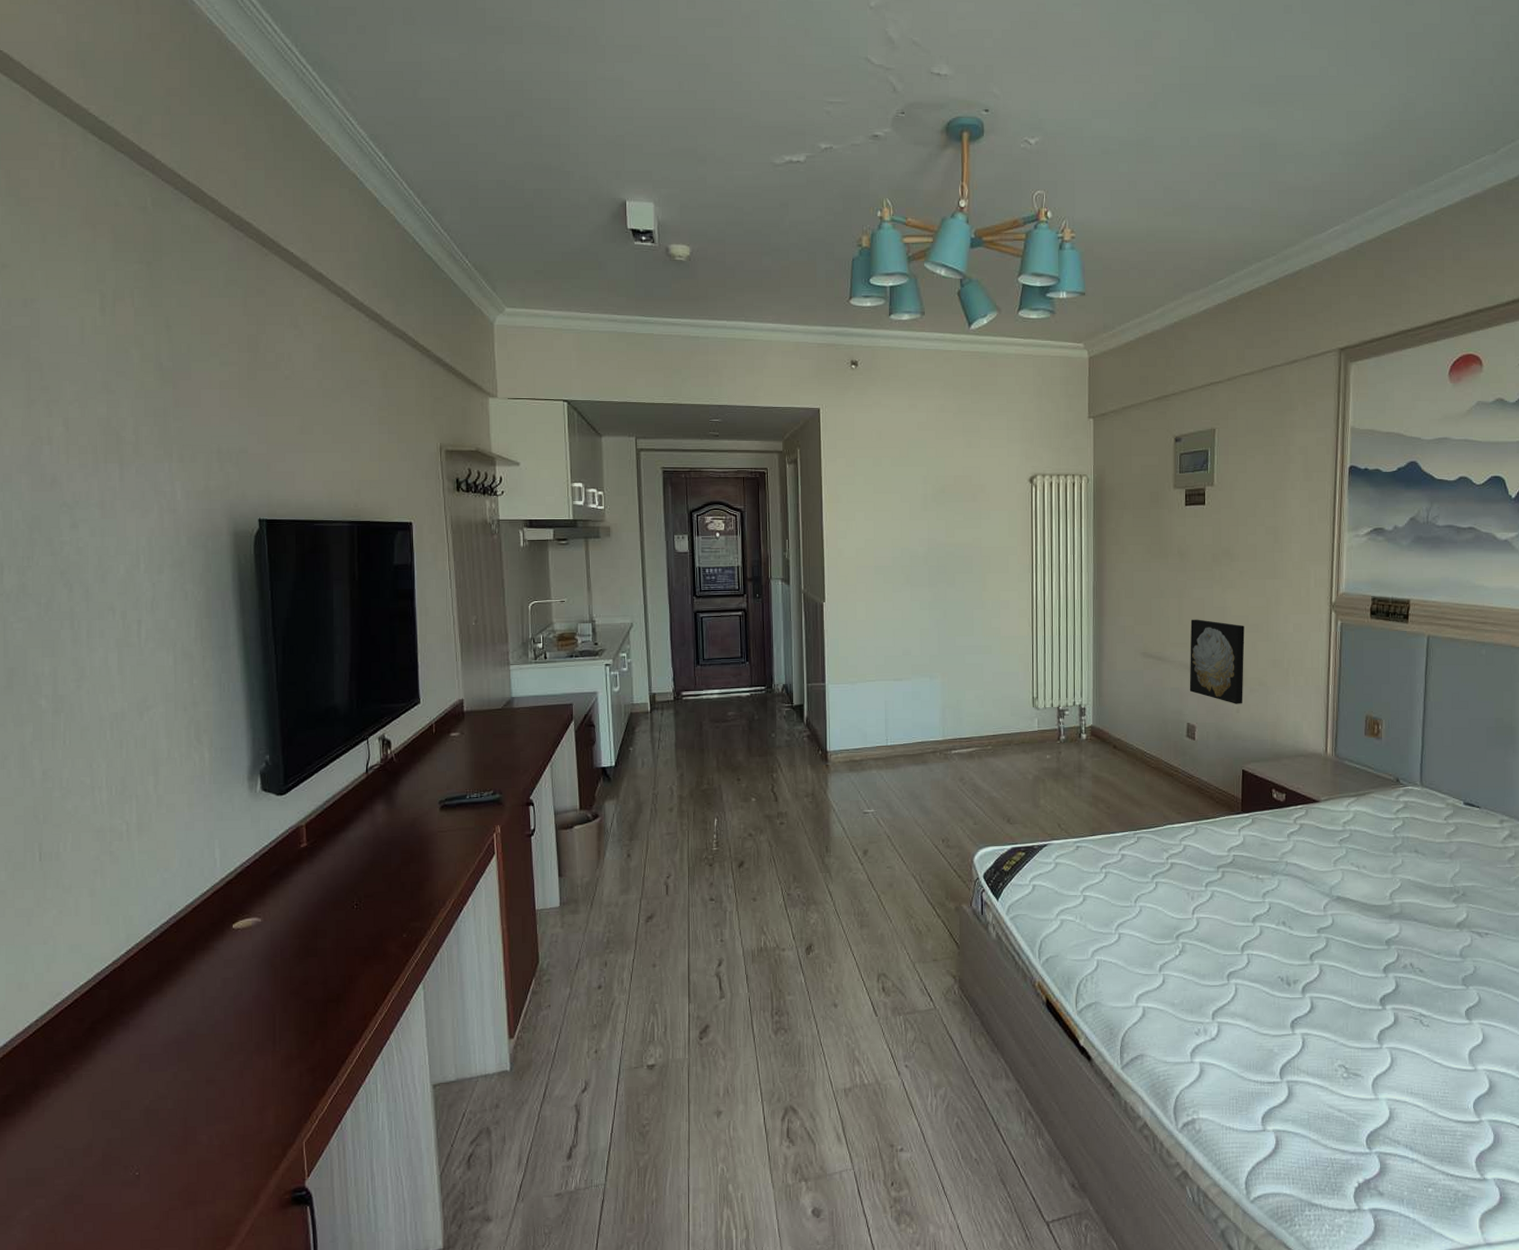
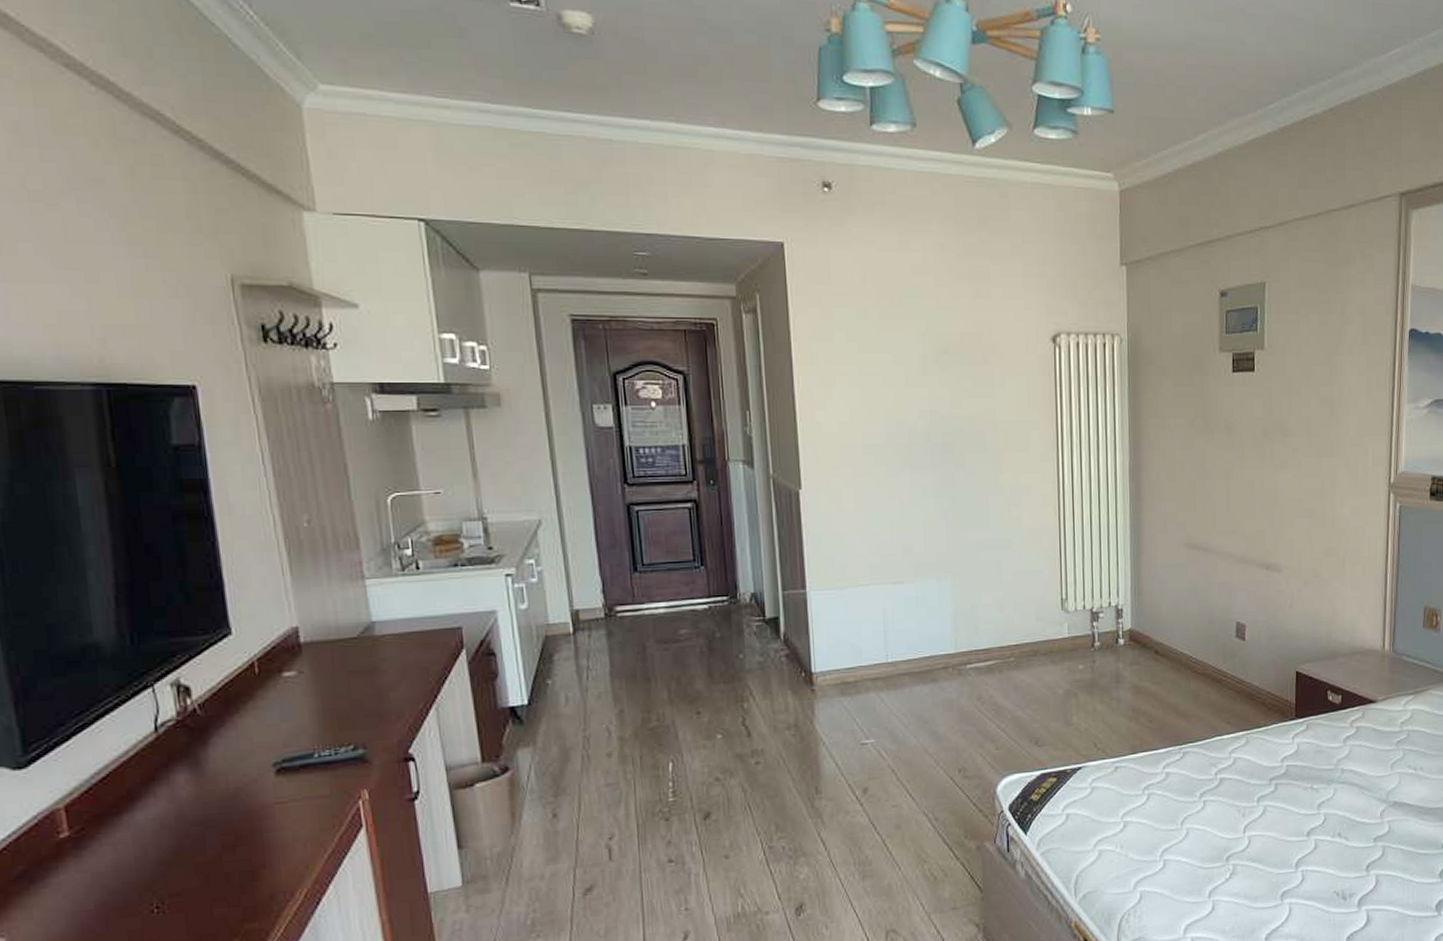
wall art: present [1189,619,1245,704] -> none [1238,503,1298,599]

